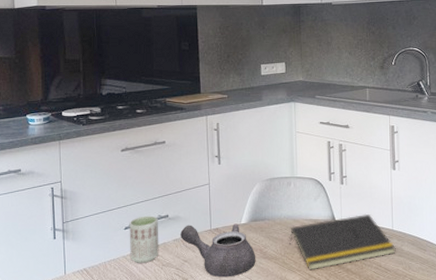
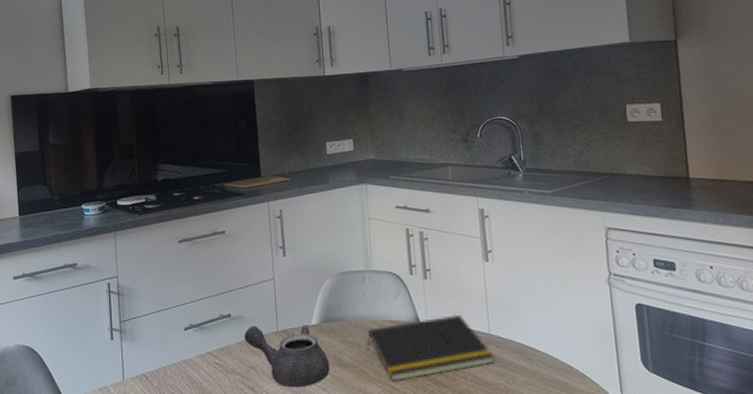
cup: present [129,215,159,263] -> none [189,315,222,369]

